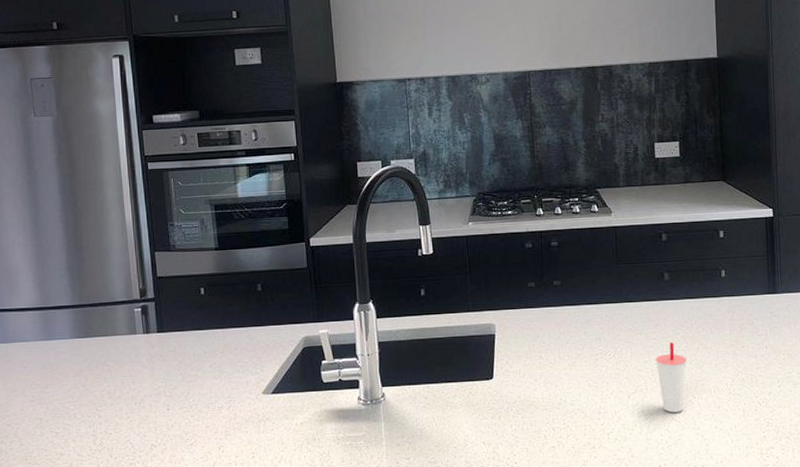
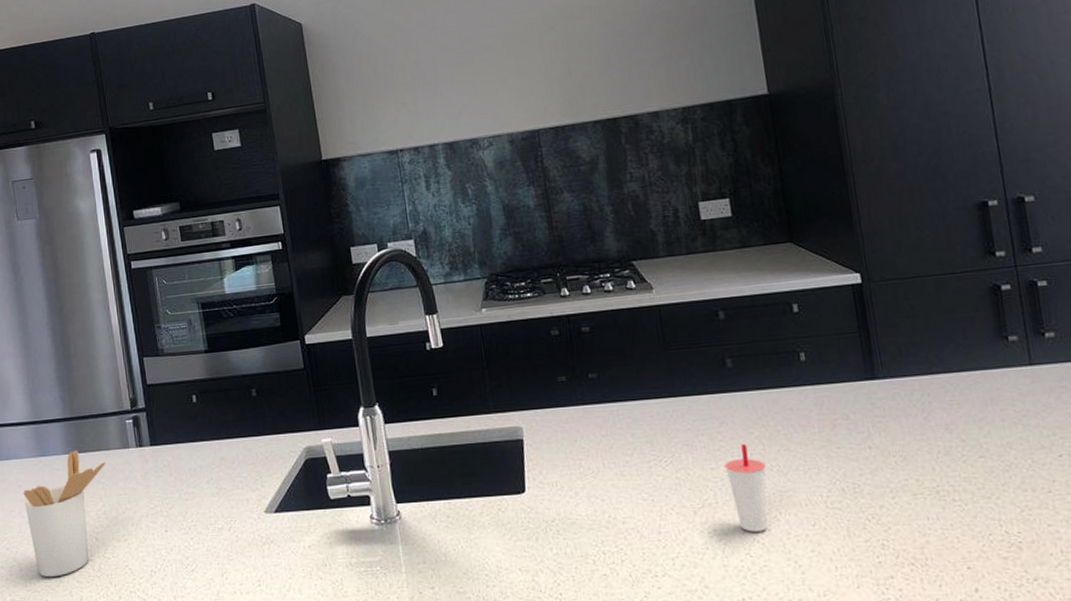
utensil holder: none [27,335,113,452] -> present [23,450,106,578]

